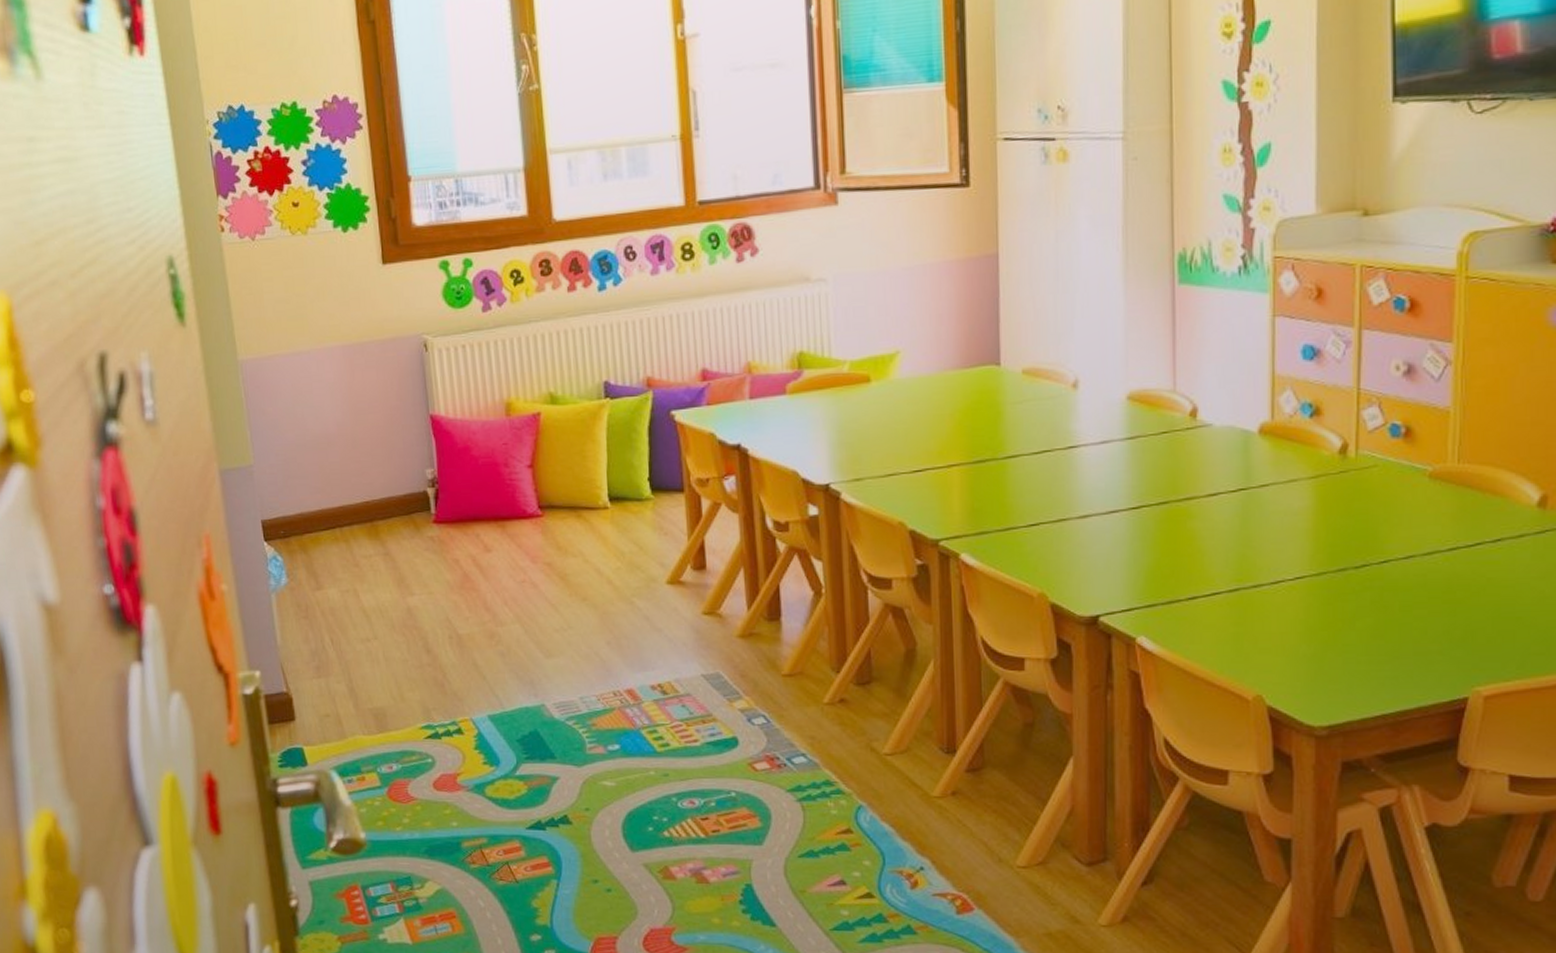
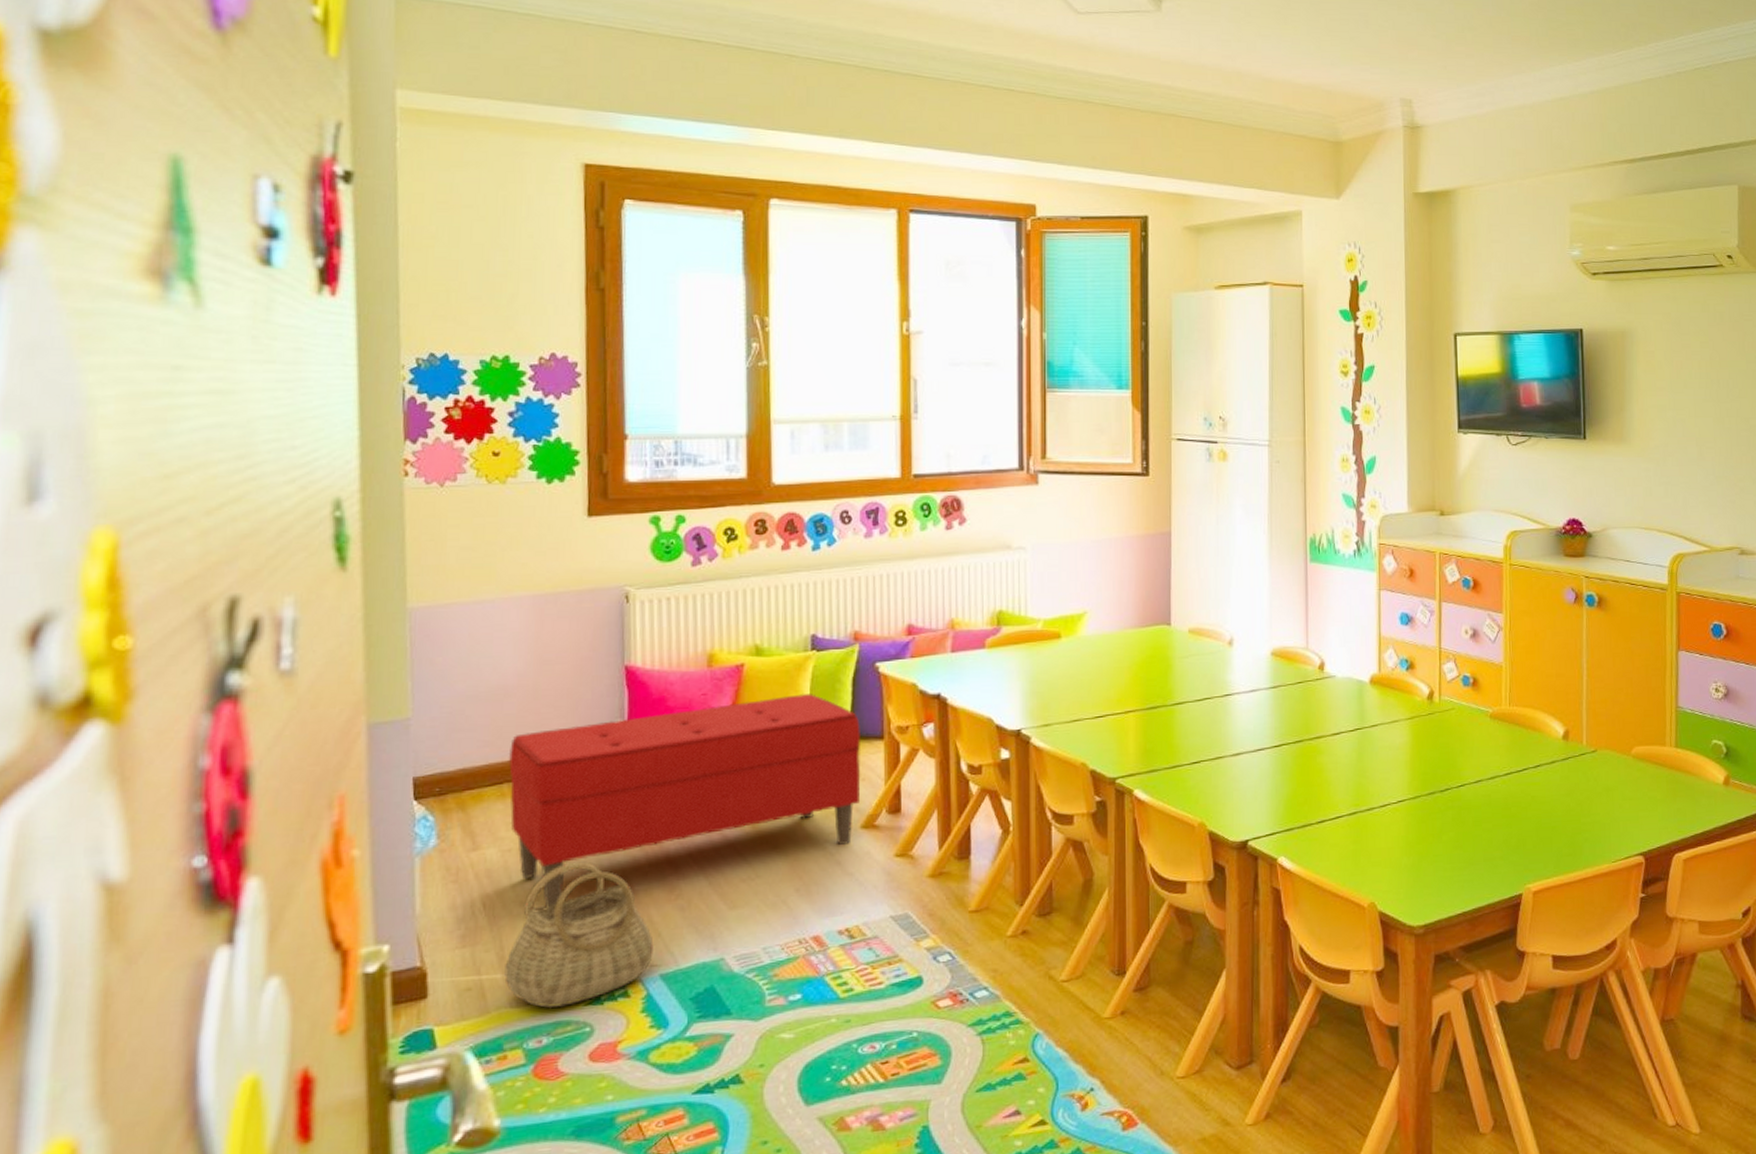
bench: none [337,442,665,646] -> present [508,692,862,908]
basket: none [355,603,481,739] -> present [504,860,654,1009]

